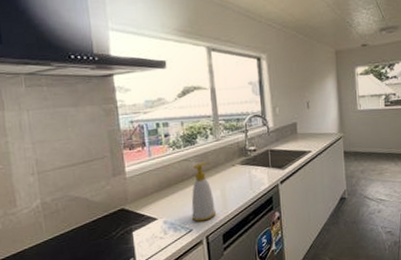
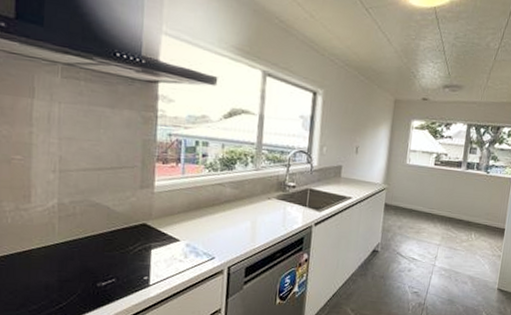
soap bottle: present [191,162,217,222] -> none [217,189,246,251]

